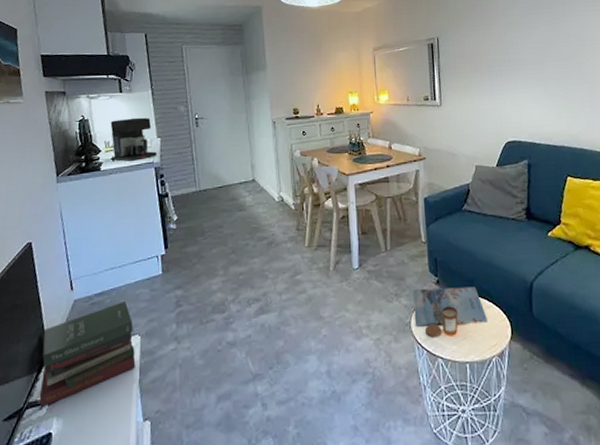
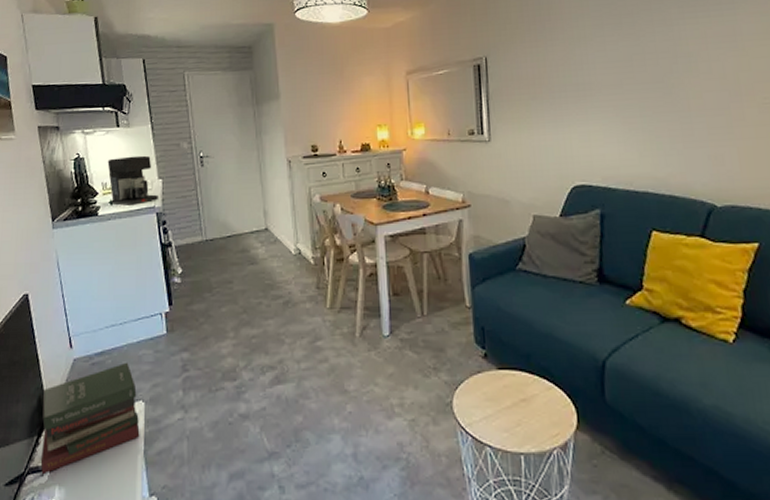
magazine: present [413,286,488,327] -> none [455,363,548,408]
candle: present [425,306,458,337] -> none [470,385,511,421]

